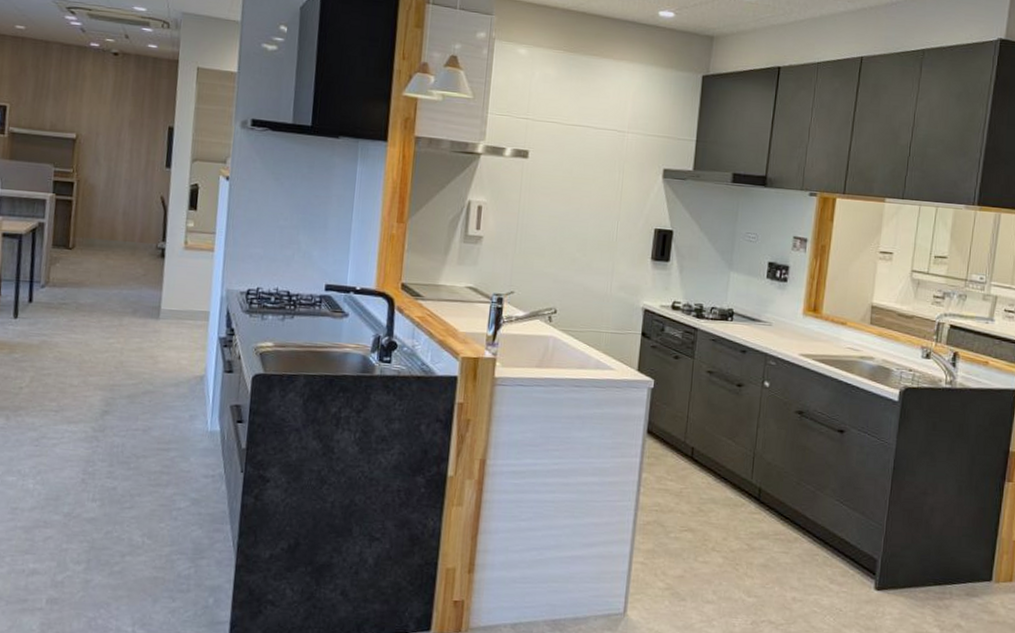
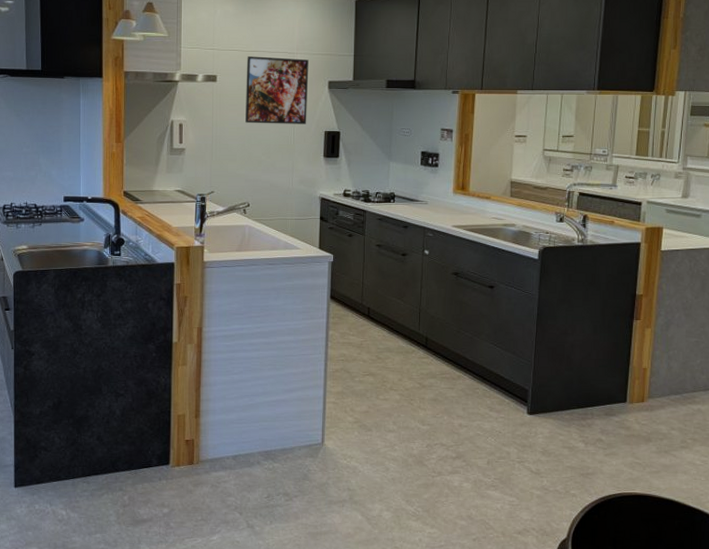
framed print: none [559,131,642,219] -> present [245,56,309,124]

